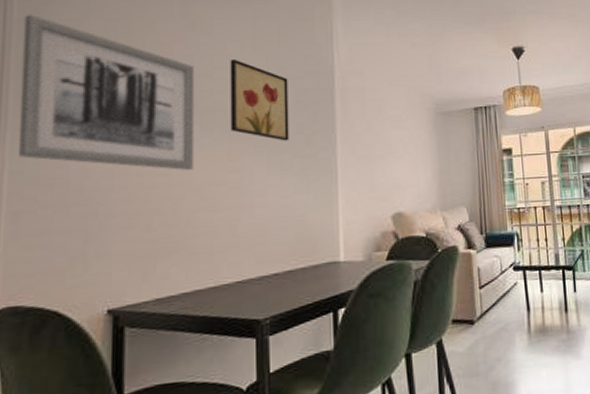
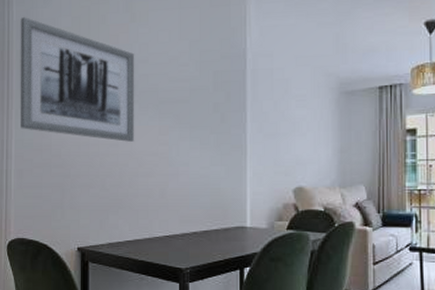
wall art: present [230,59,289,141] -> none [161,45,207,119]

